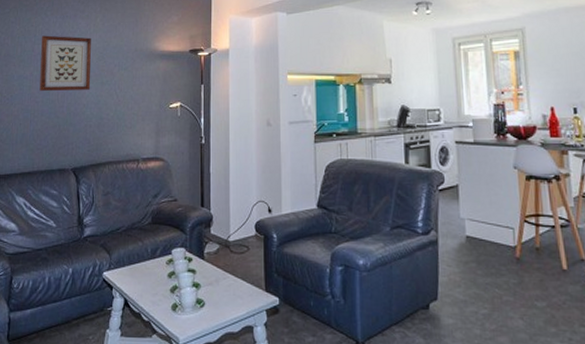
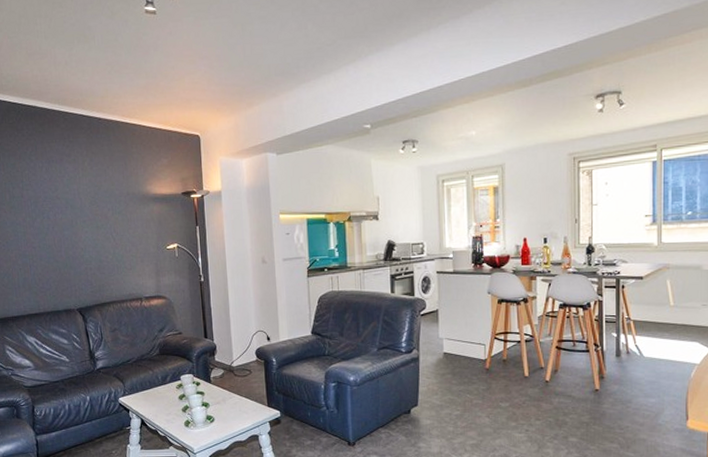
wall art: present [39,35,91,91] -> none [29,180,87,237]

